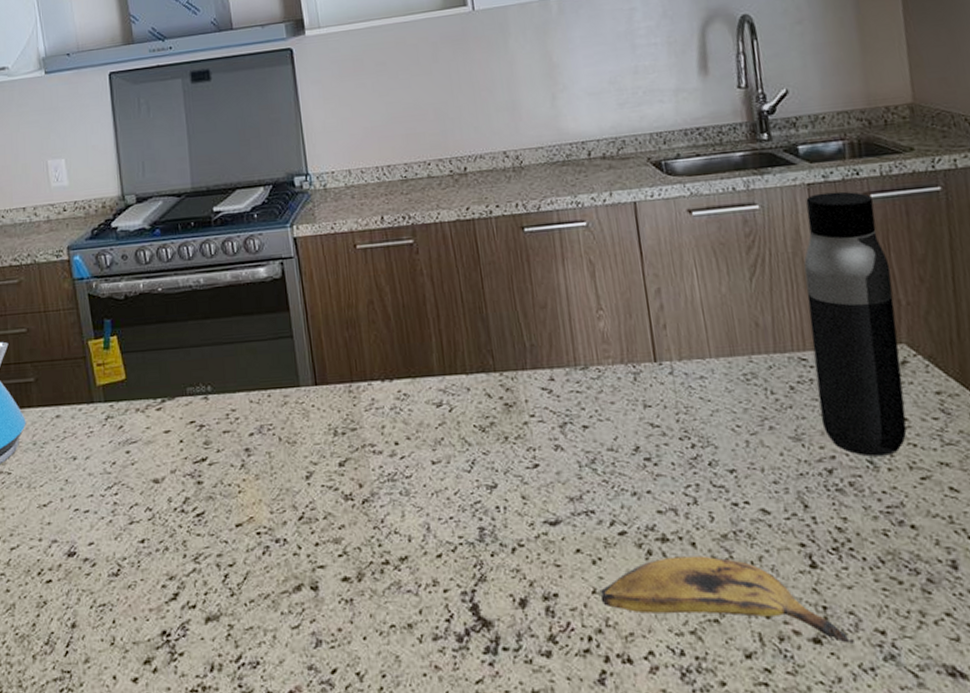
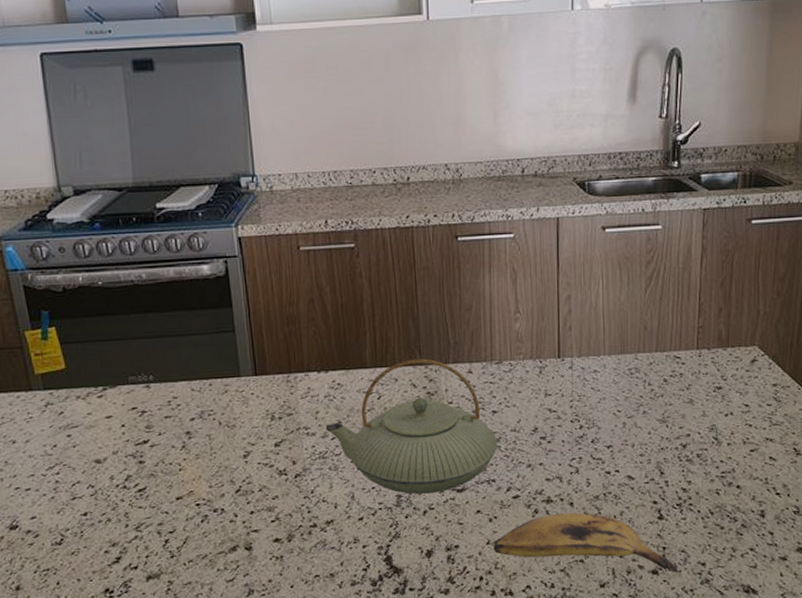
teapot: none [393,364,593,527] -> present [325,358,498,494]
water bottle: present [804,191,907,457] -> none [684,217,757,435]

